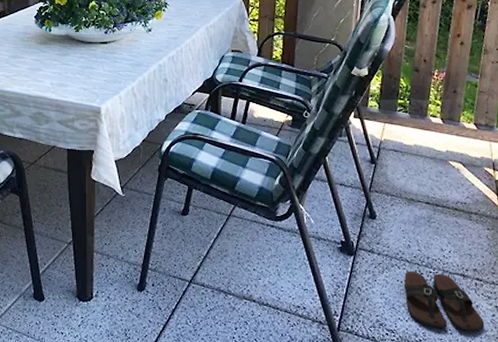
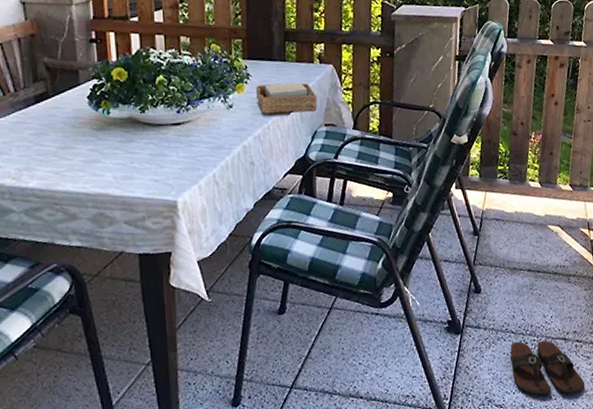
napkin holder: none [172,12,226,38] -> present [256,82,318,114]

